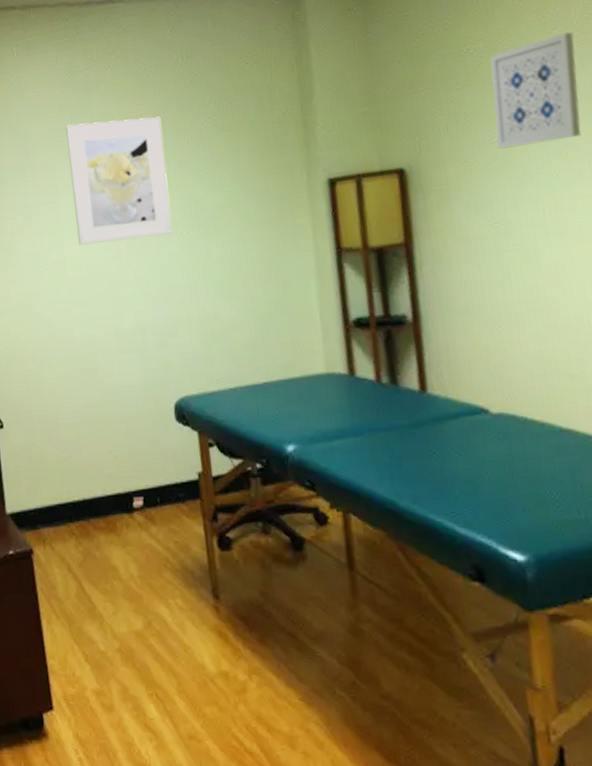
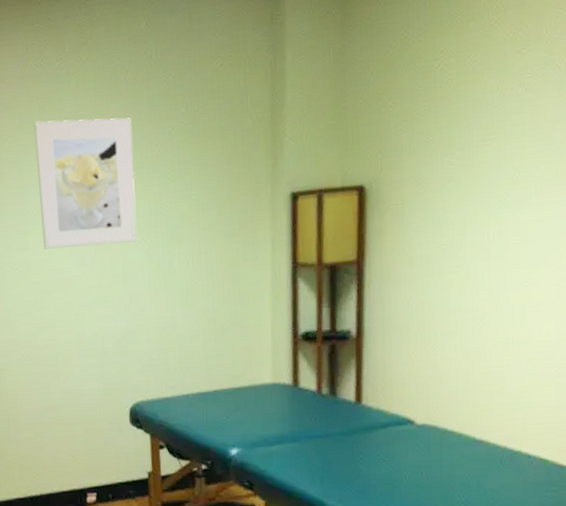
wall art: present [489,31,581,149] -> none [454,51,541,171]

